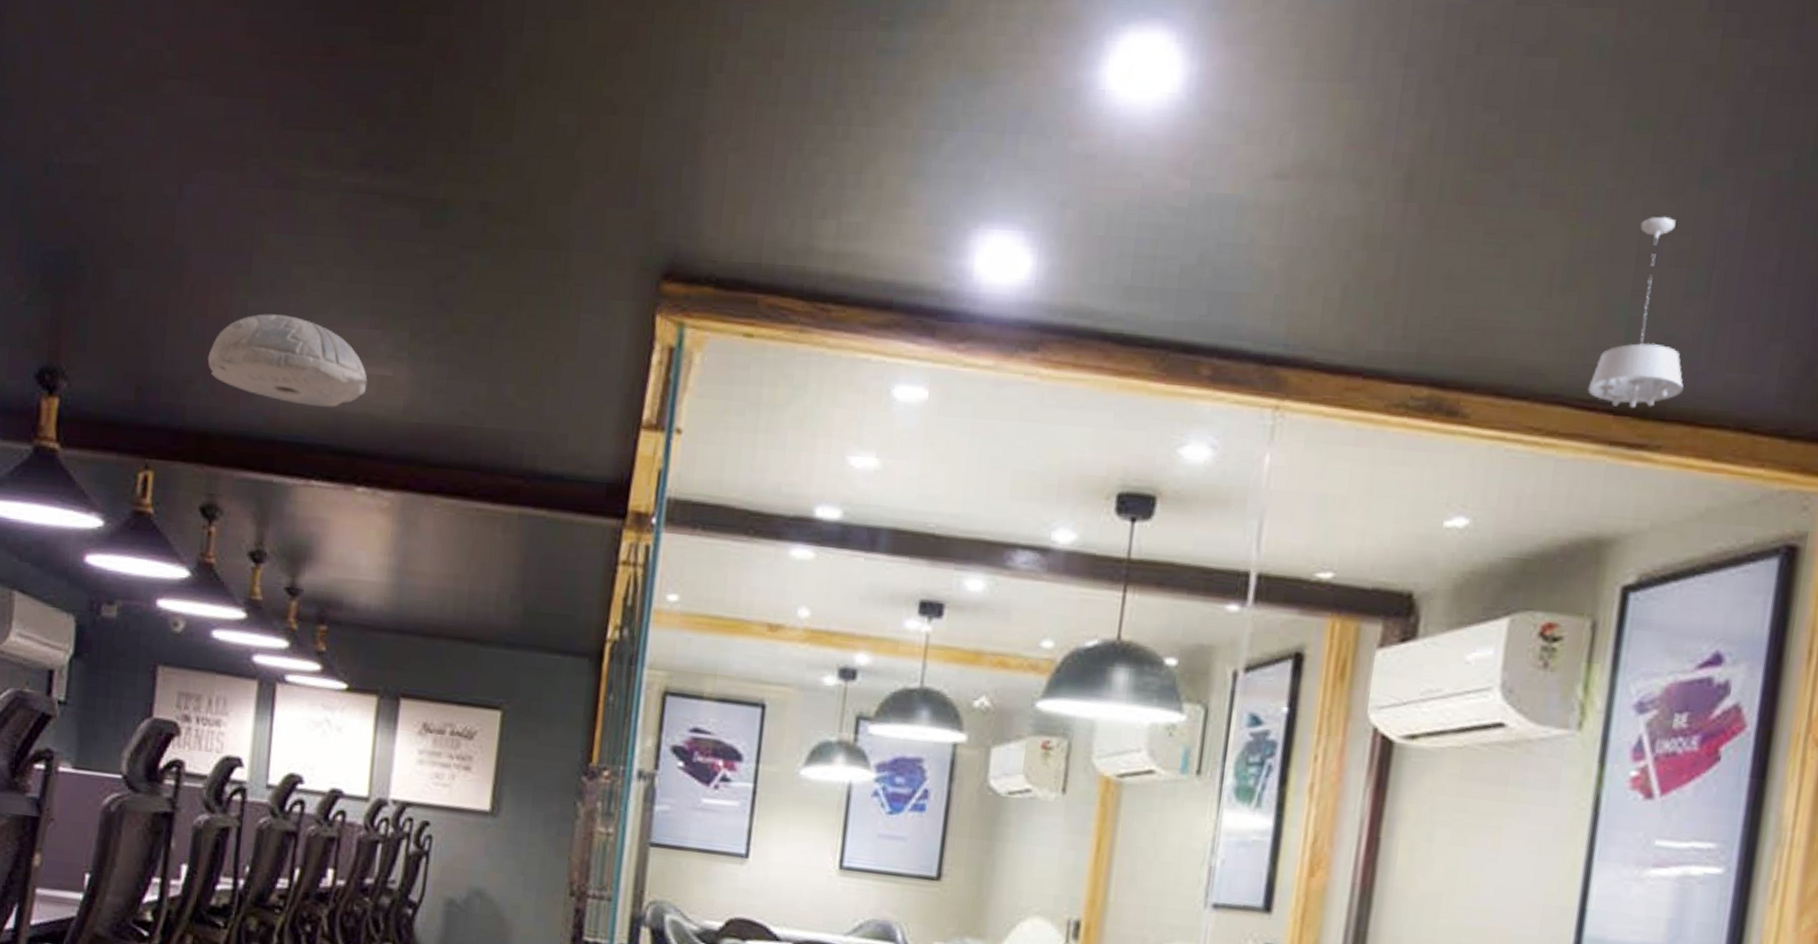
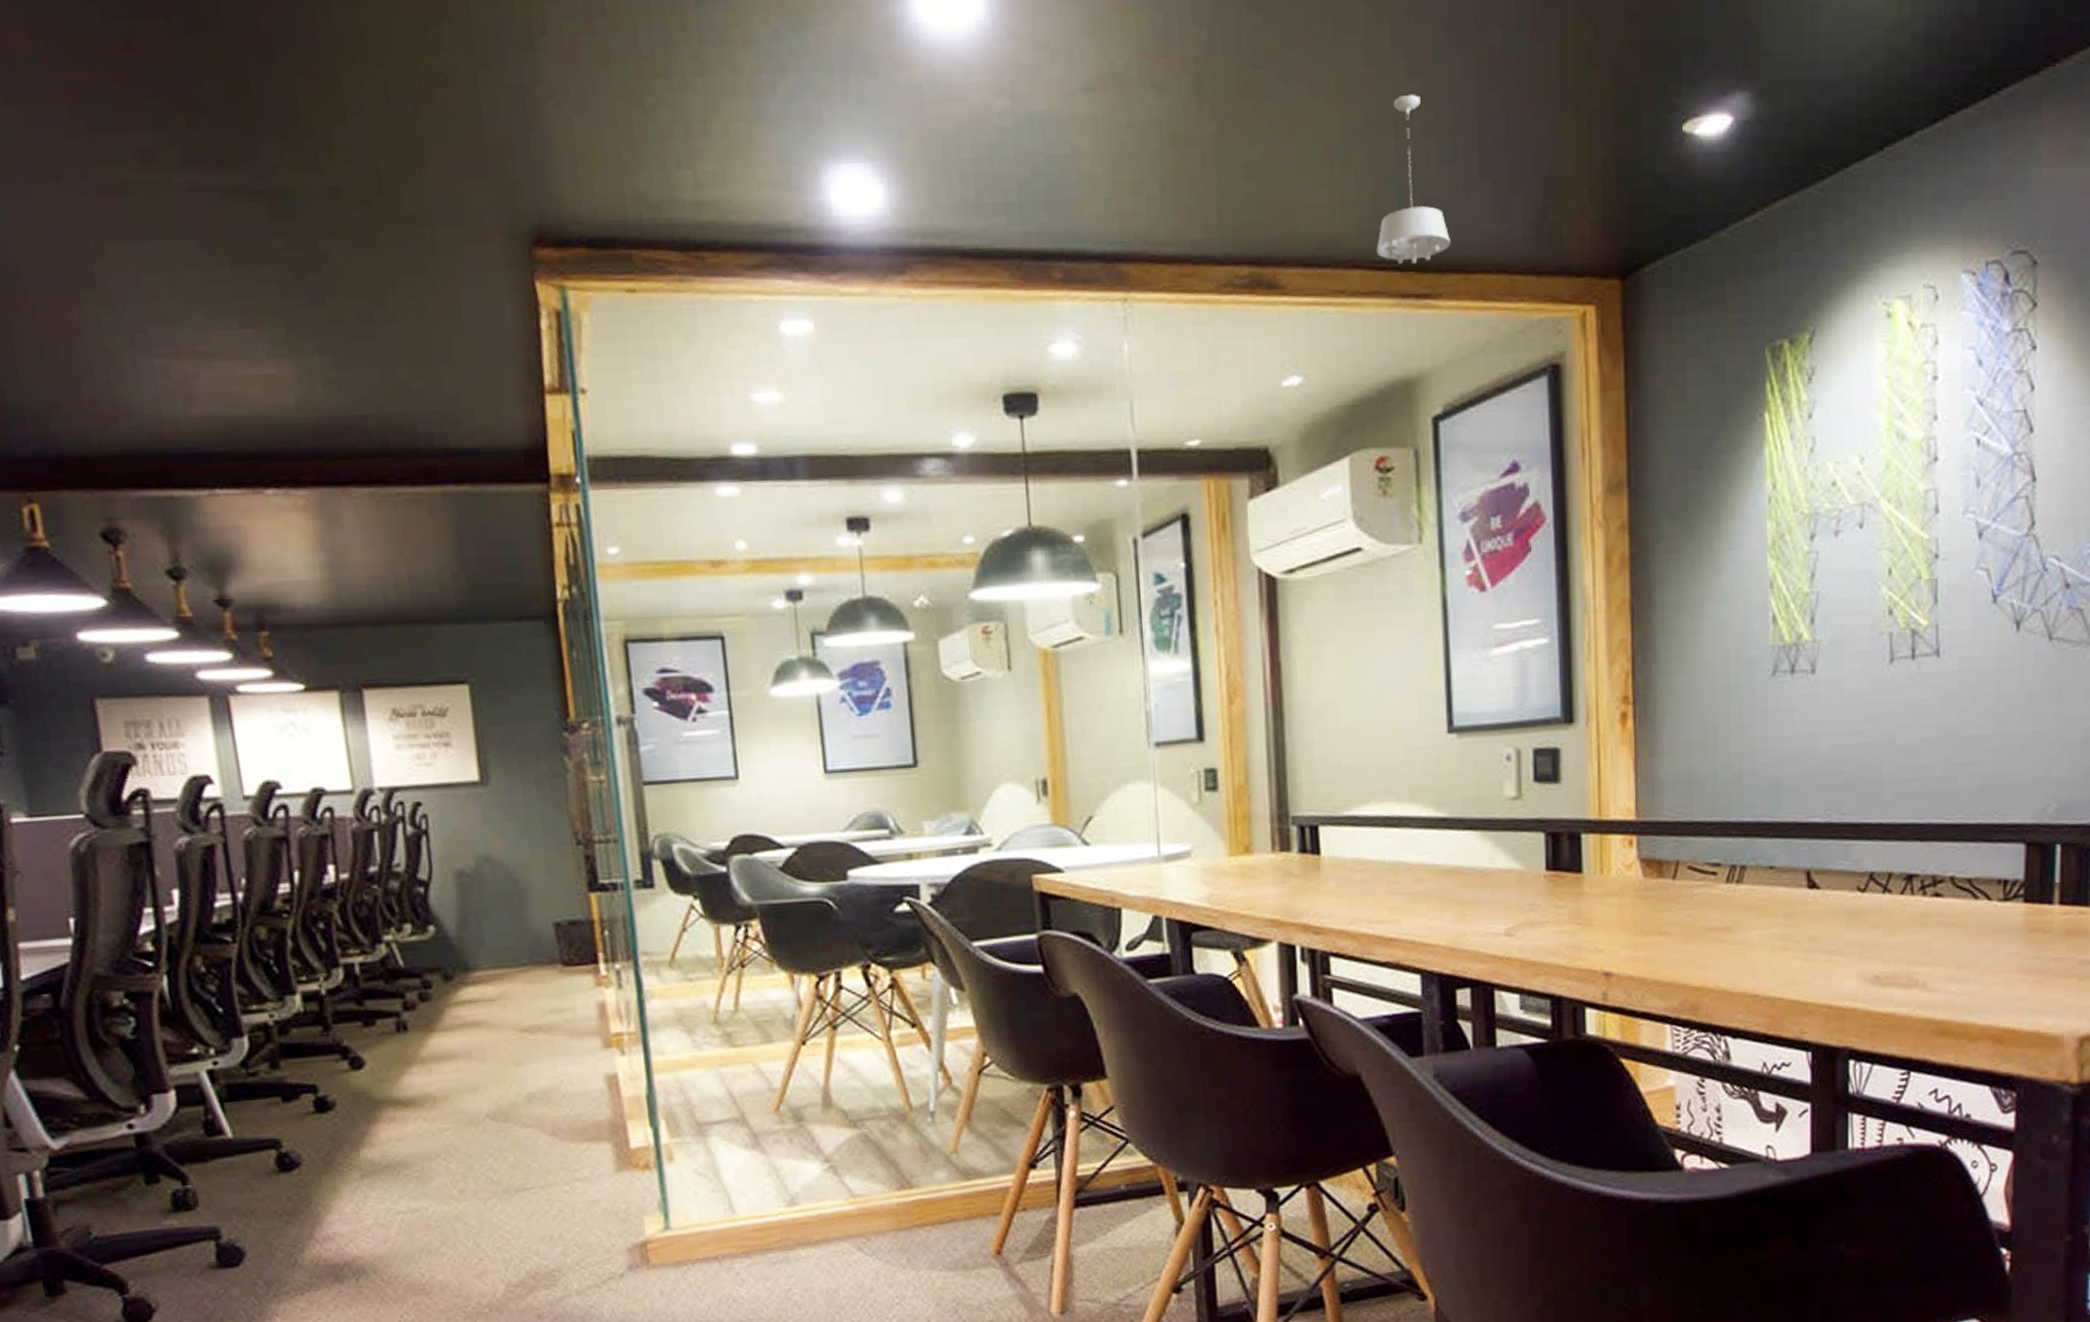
ceiling light: present [207,313,368,407] -> none [69,325,253,415]

